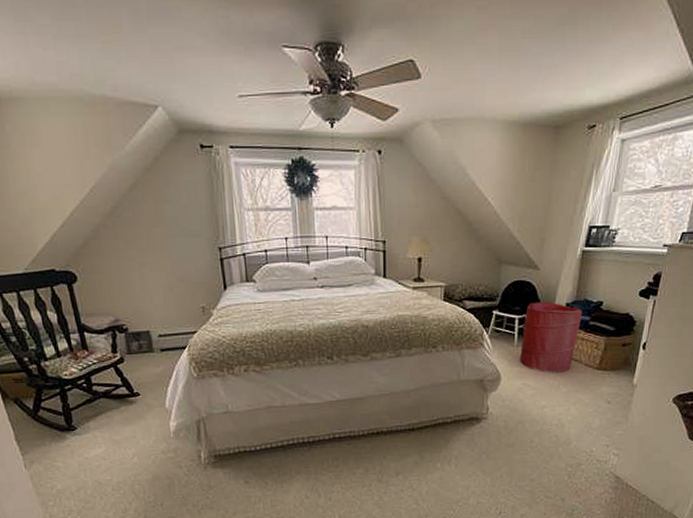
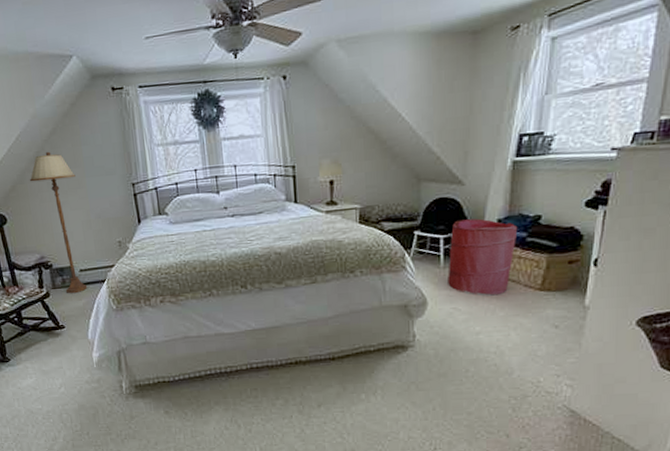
floor lamp: none [104,207,167,360] -> present [29,151,88,294]

